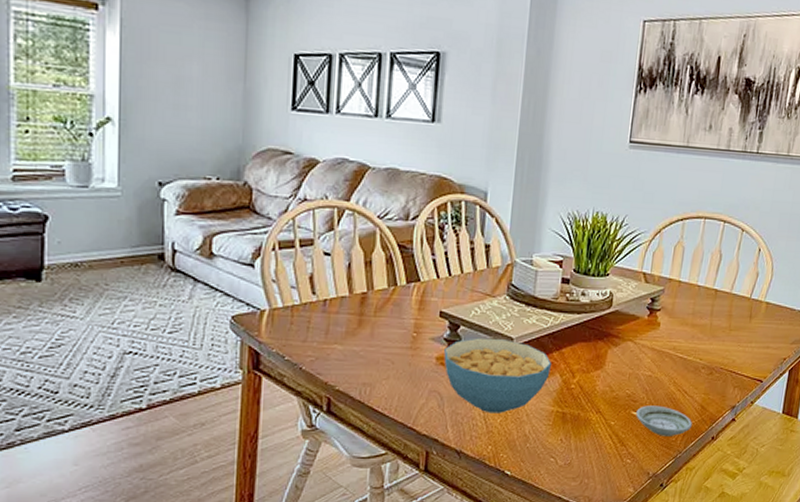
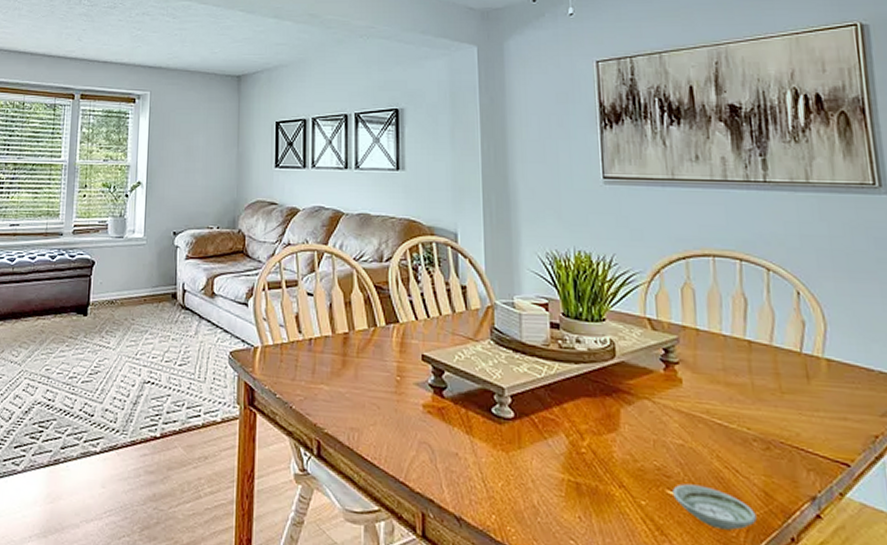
cereal bowl: present [444,338,552,413] -> none [430,385,554,476]

